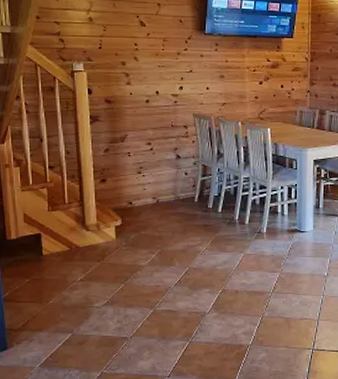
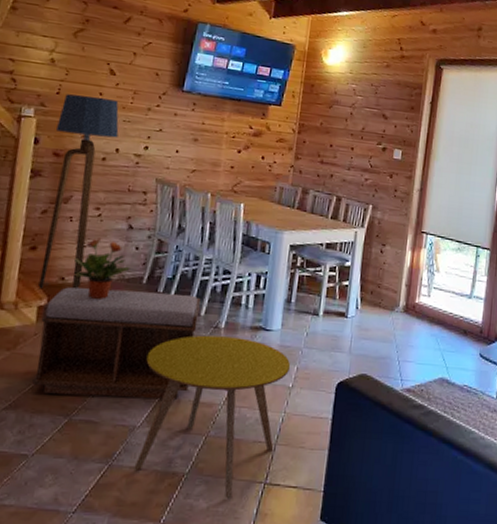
floor lamp: none [104,48,156,213] -> present [38,94,119,290]
bench: none [119,208,244,292] -> present [32,287,201,399]
potted plant: none [136,168,183,217] -> present [73,238,130,299]
side table: none [207,239,325,362] -> present [134,335,291,500]

